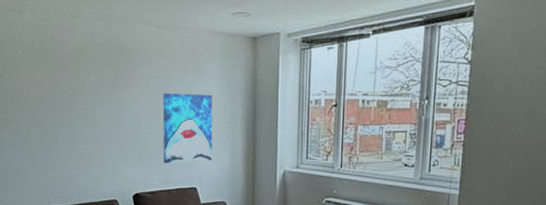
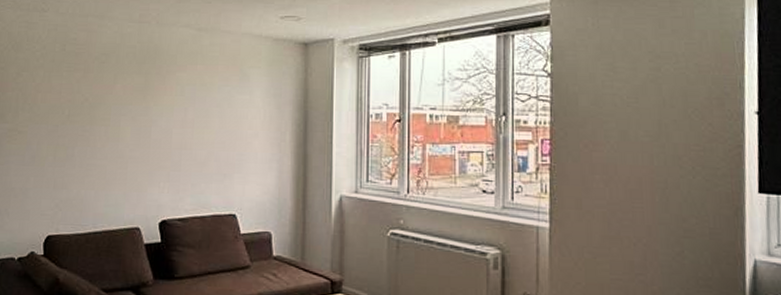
wall art: present [162,93,213,164] -> none [196,102,257,185]

